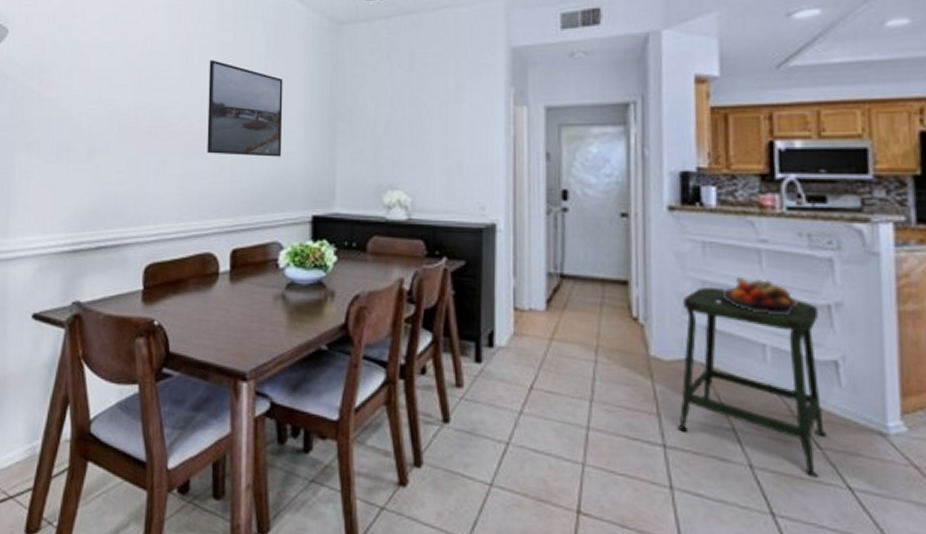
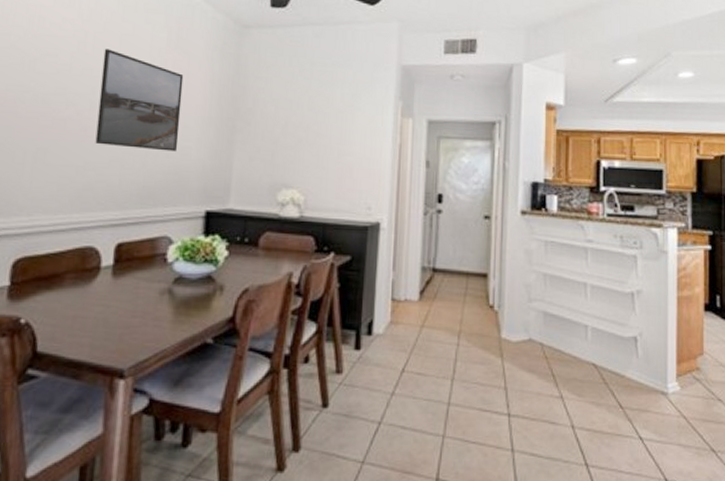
stool: present [677,288,827,479] -> none [519,279,627,433]
fruit bowl: present [722,276,798,315] -> none [558,269,611,301]

